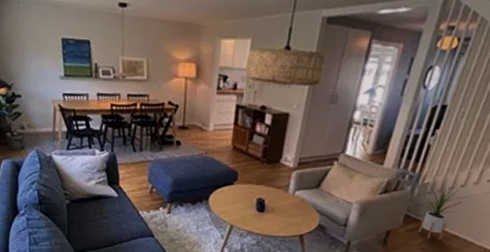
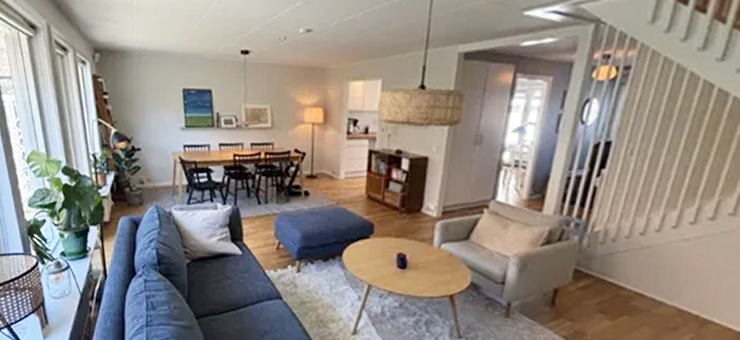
house plant: present [418,180,466,240] -> none [592,228,646,299]

